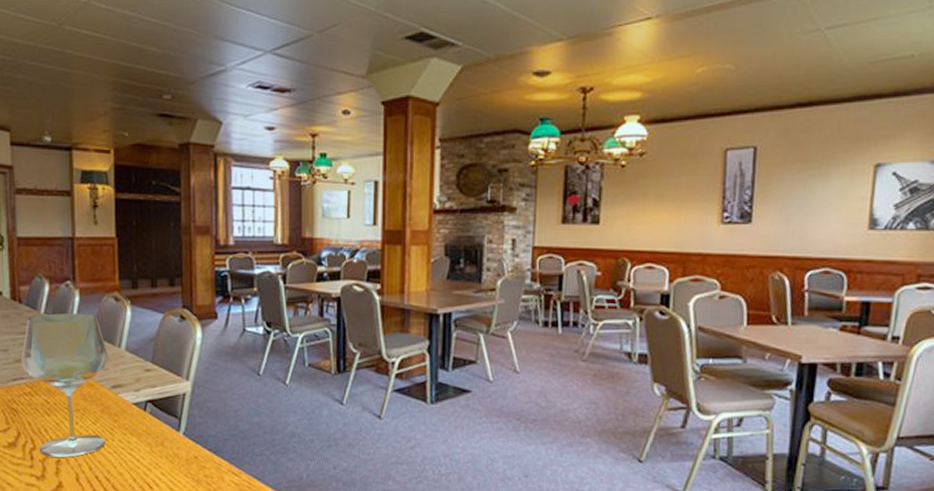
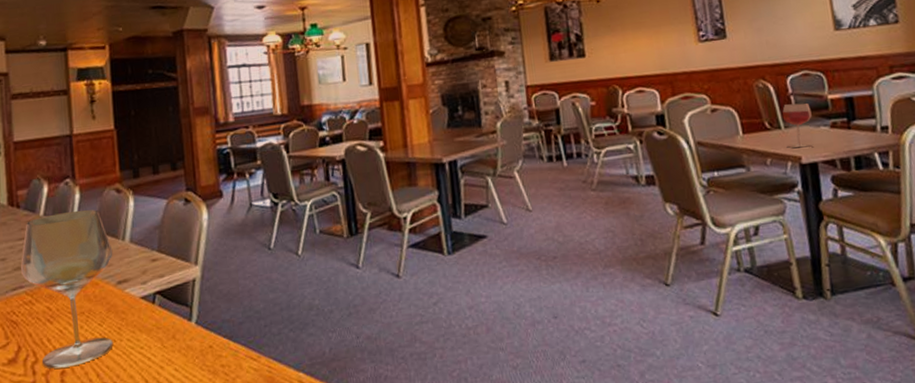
wineglass: none [789,301,824,347] -> present [782,102,813,149]

